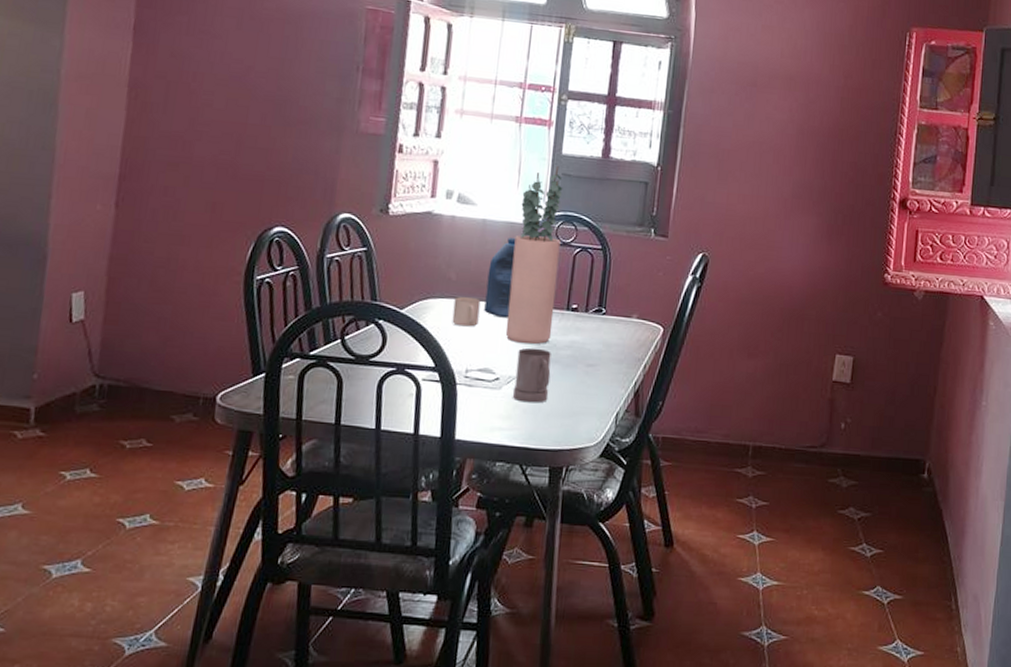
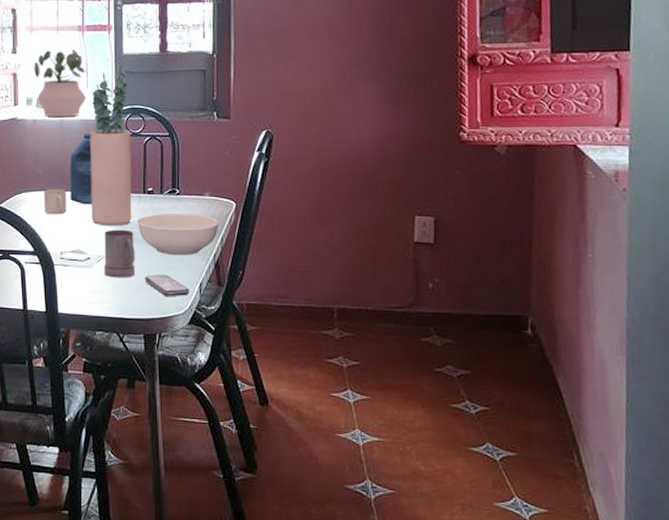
potted plant: none [458,139,518,218] -> present [34,49,87,118]
bowl: none [556,334,645,382] -> present [137,213,220,256]
mobile phone: none [557,400,604,427] -> present [145,274,189,297]

